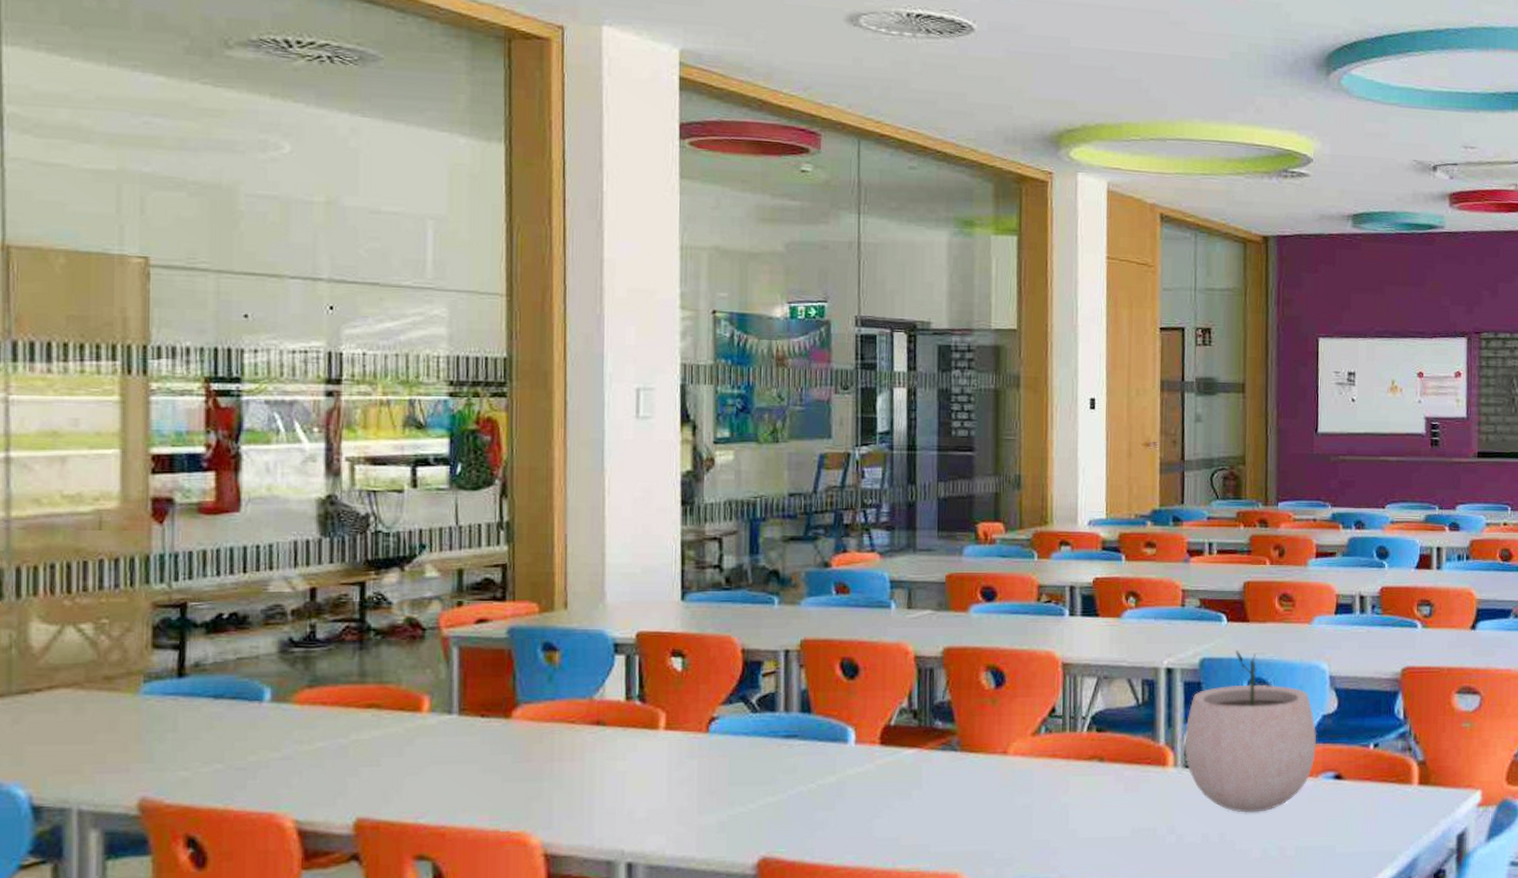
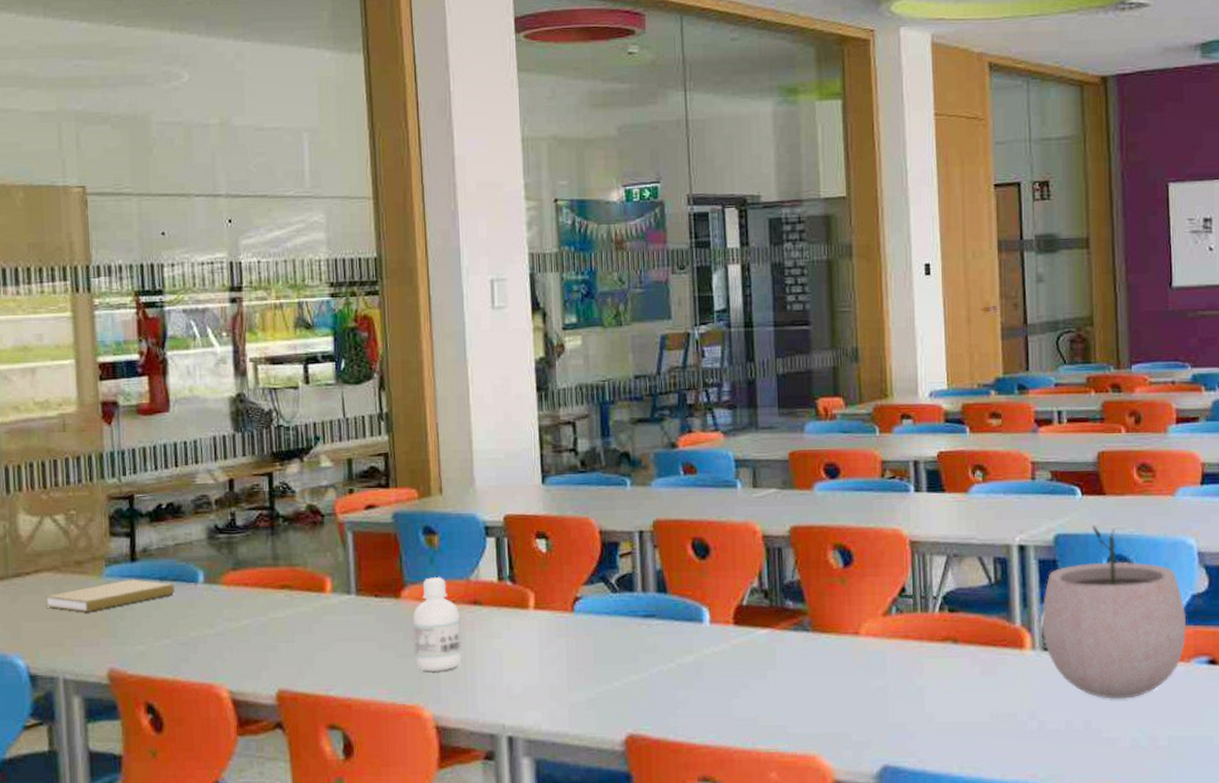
book: none [59,697,232,734] -> present [45,579,175,612]
bottle: none [523,695,581,797] -> present [413,576,463,673]

